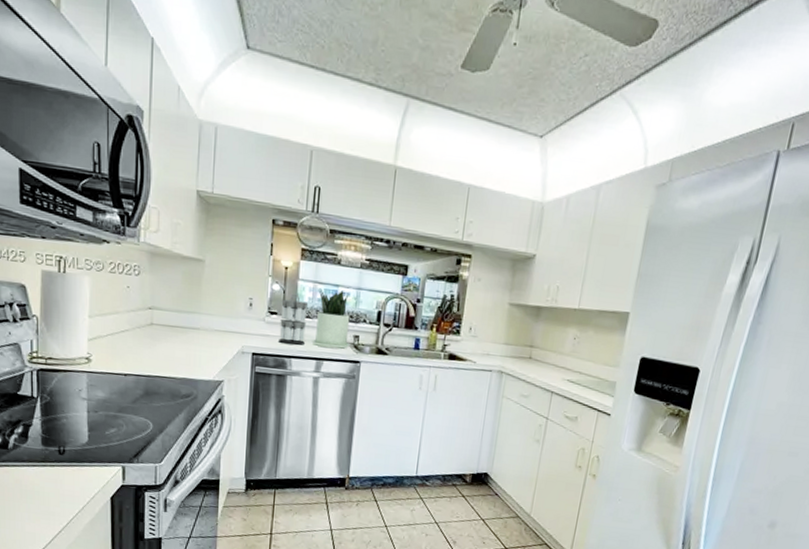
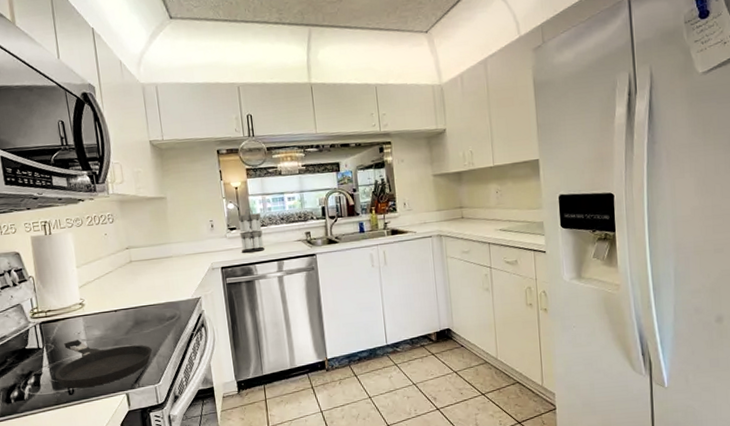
frying pan: none [45,396,160,452] -> present [54,340,153,389]
planter: present [311,288,350,349] -> none [268,195,304,249]

